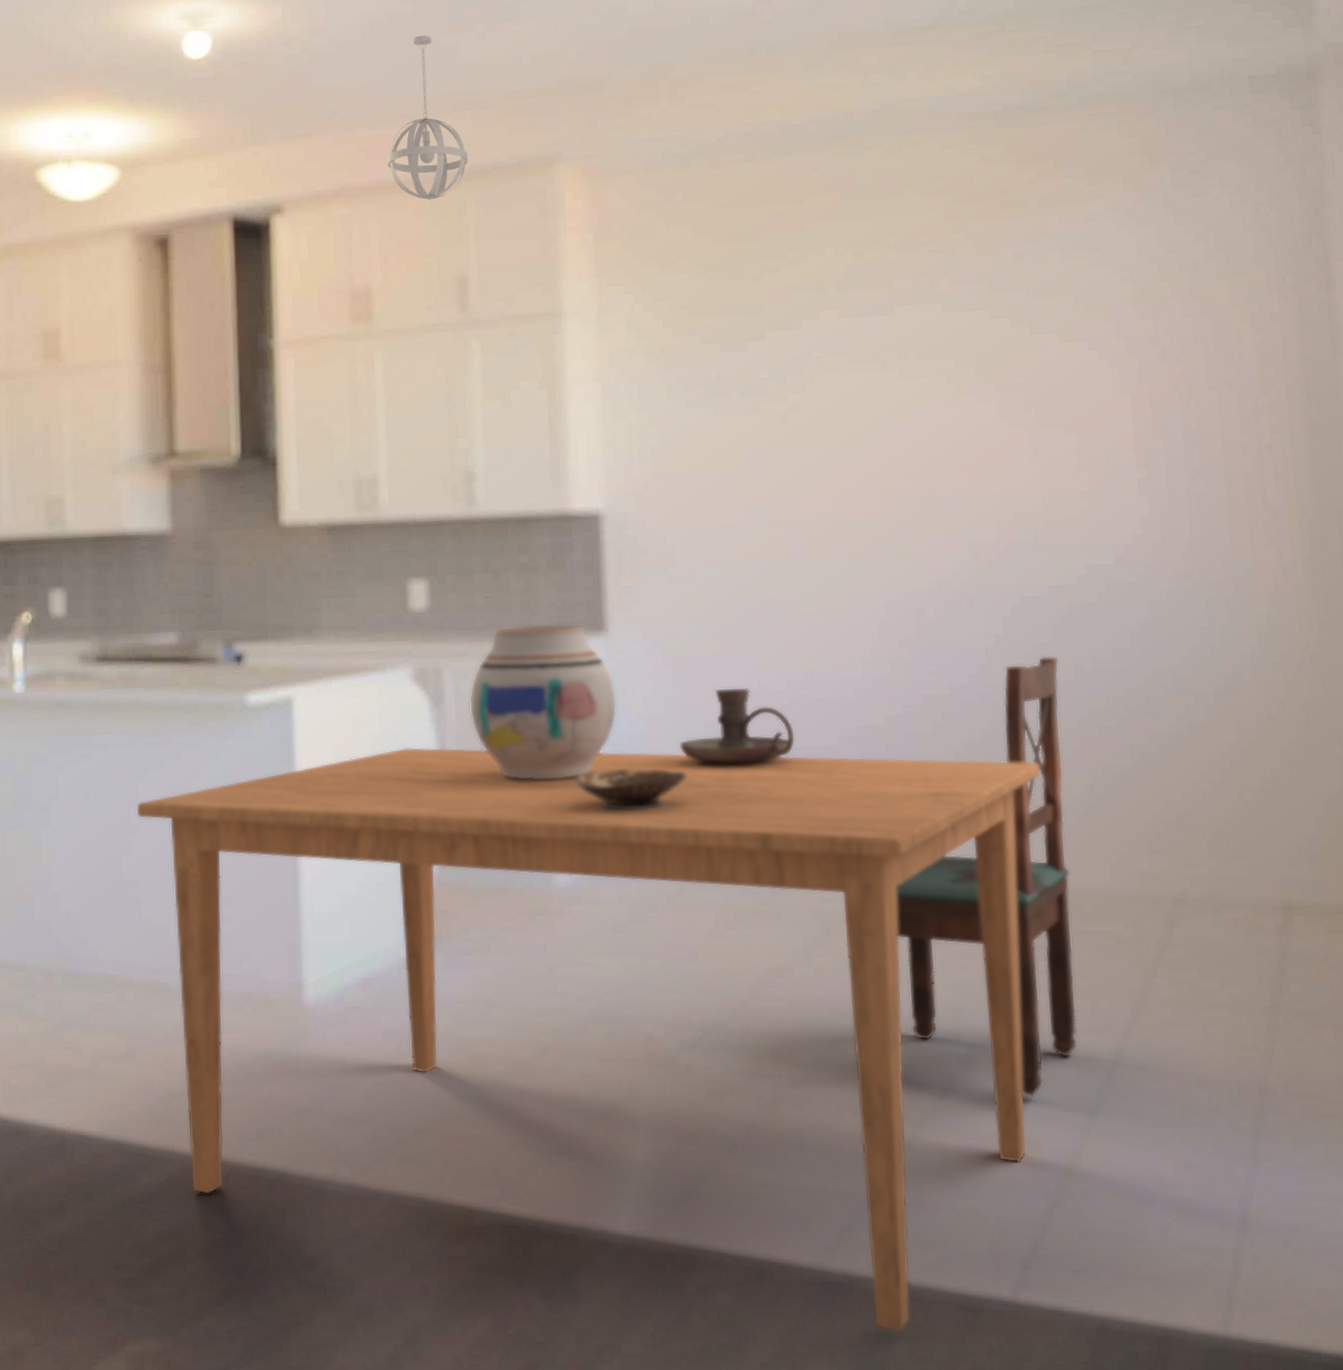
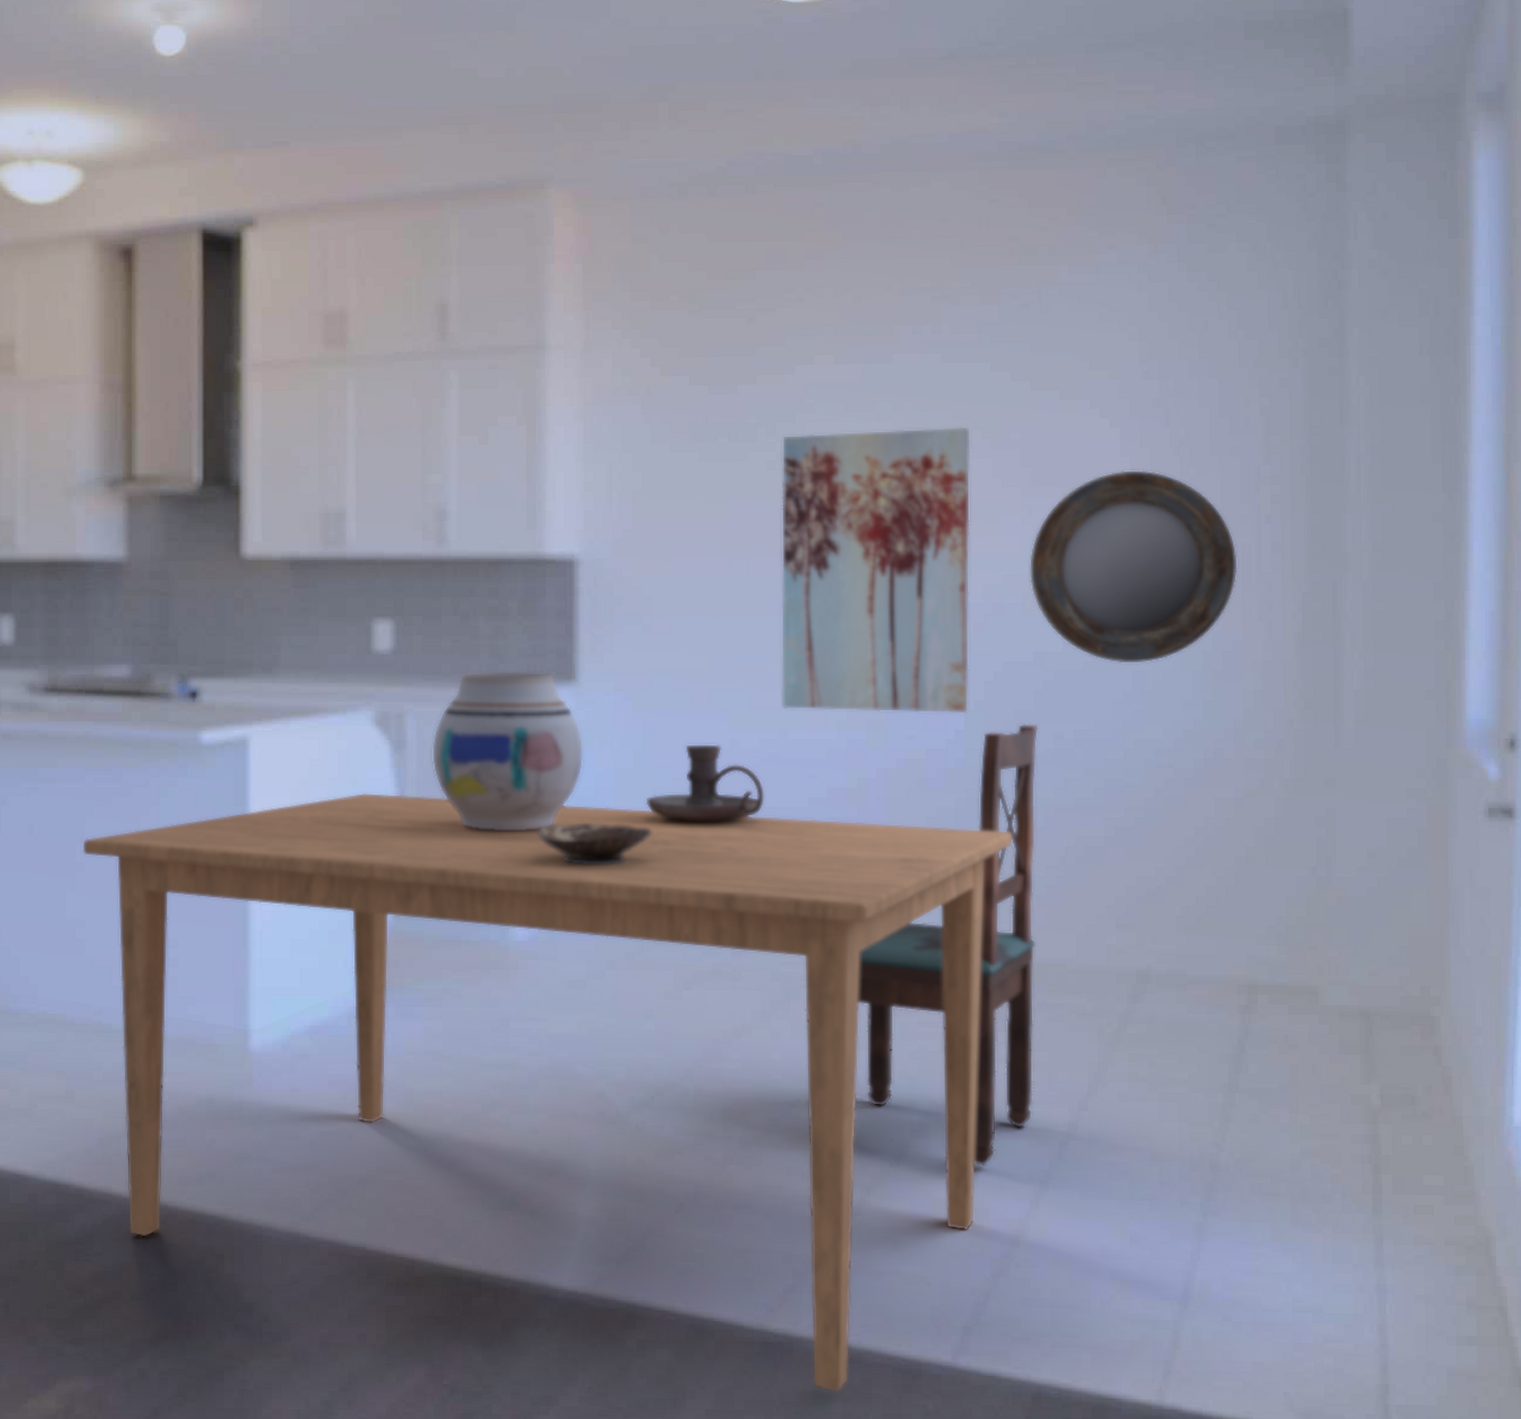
pendant light: present [387,35,469,201] -> none [368,41,454,220]
wall art: none [792,372,990,652] -> present [780,426,971,714]
home mirror: none [1039,406,1243,594] -> present [1030,470,1238,663]

